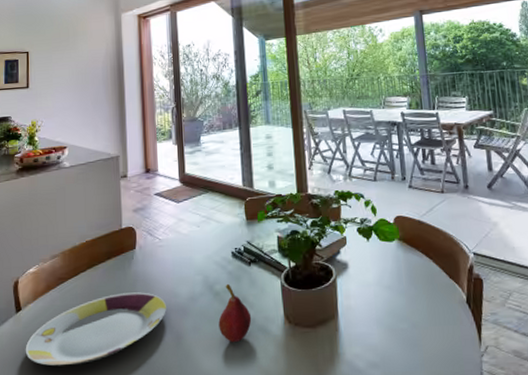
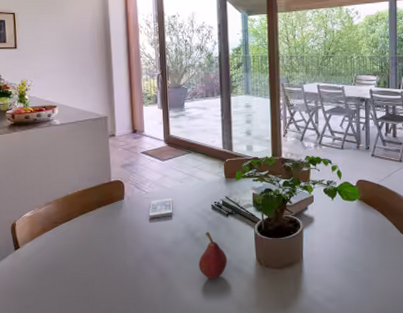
plate: present [25,292,166,366] -> none [25,236,152,295]
smartphone: none [163,246,190,270] -> present [149,198,173,218]

